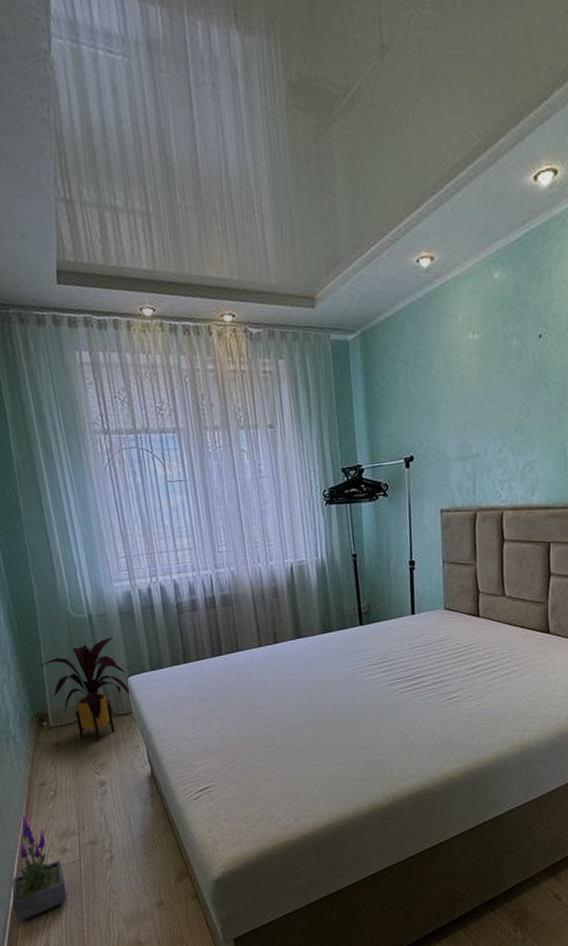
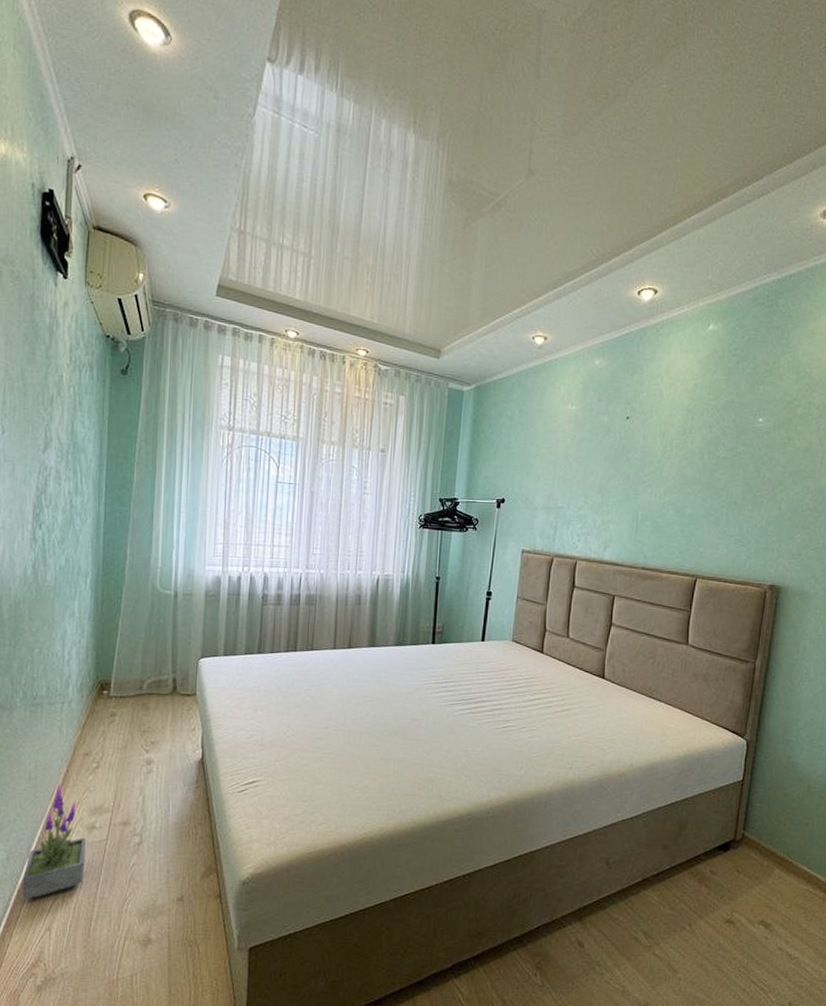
house plant: present [38,637,132,741] -> none [113,617,200,718]

